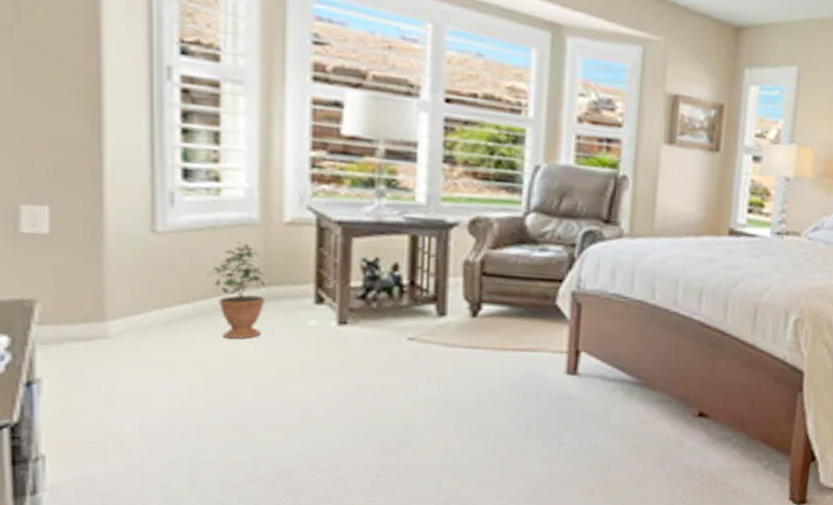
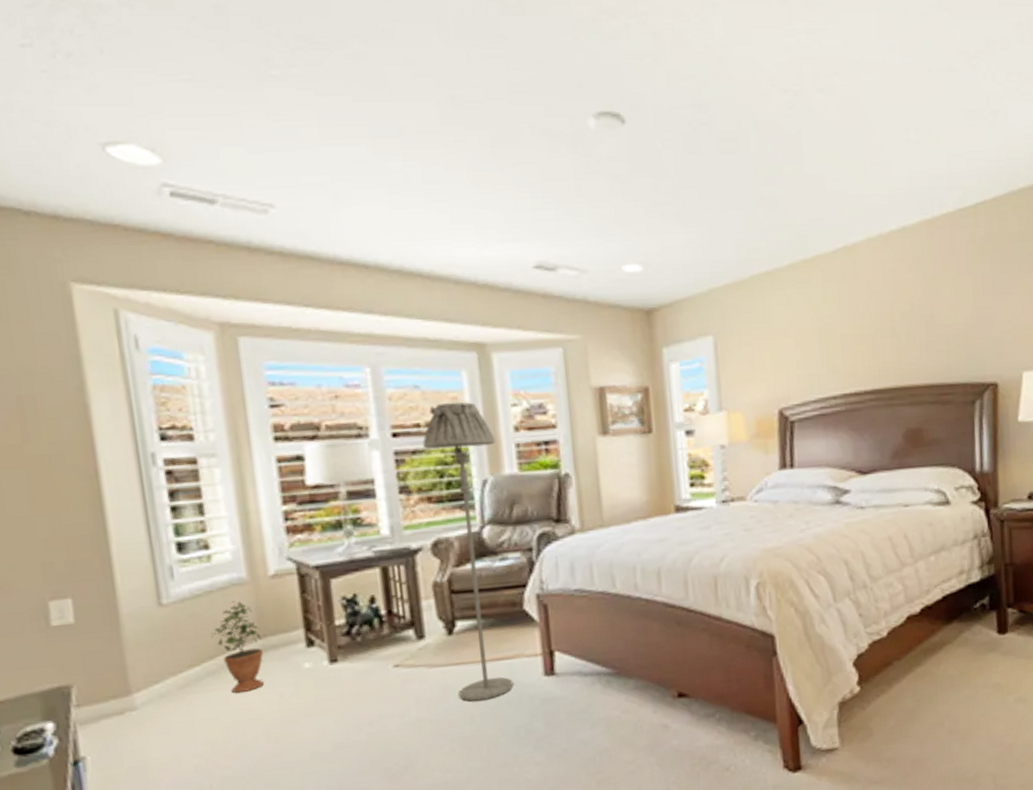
floor lamp: none [473,77,556,389] -> present [422,402,514,702]

